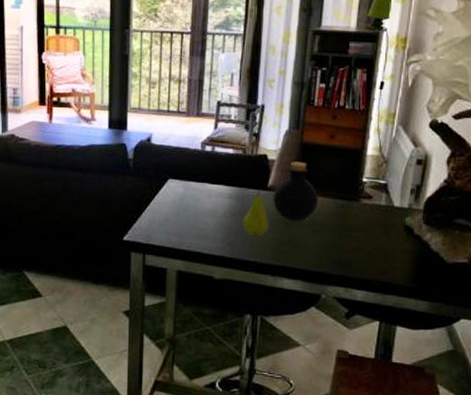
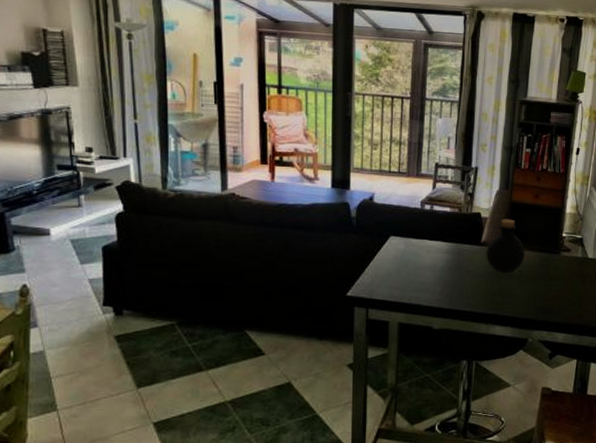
fruit: present [242,188,270,236] -> none [458,244,483,287]

